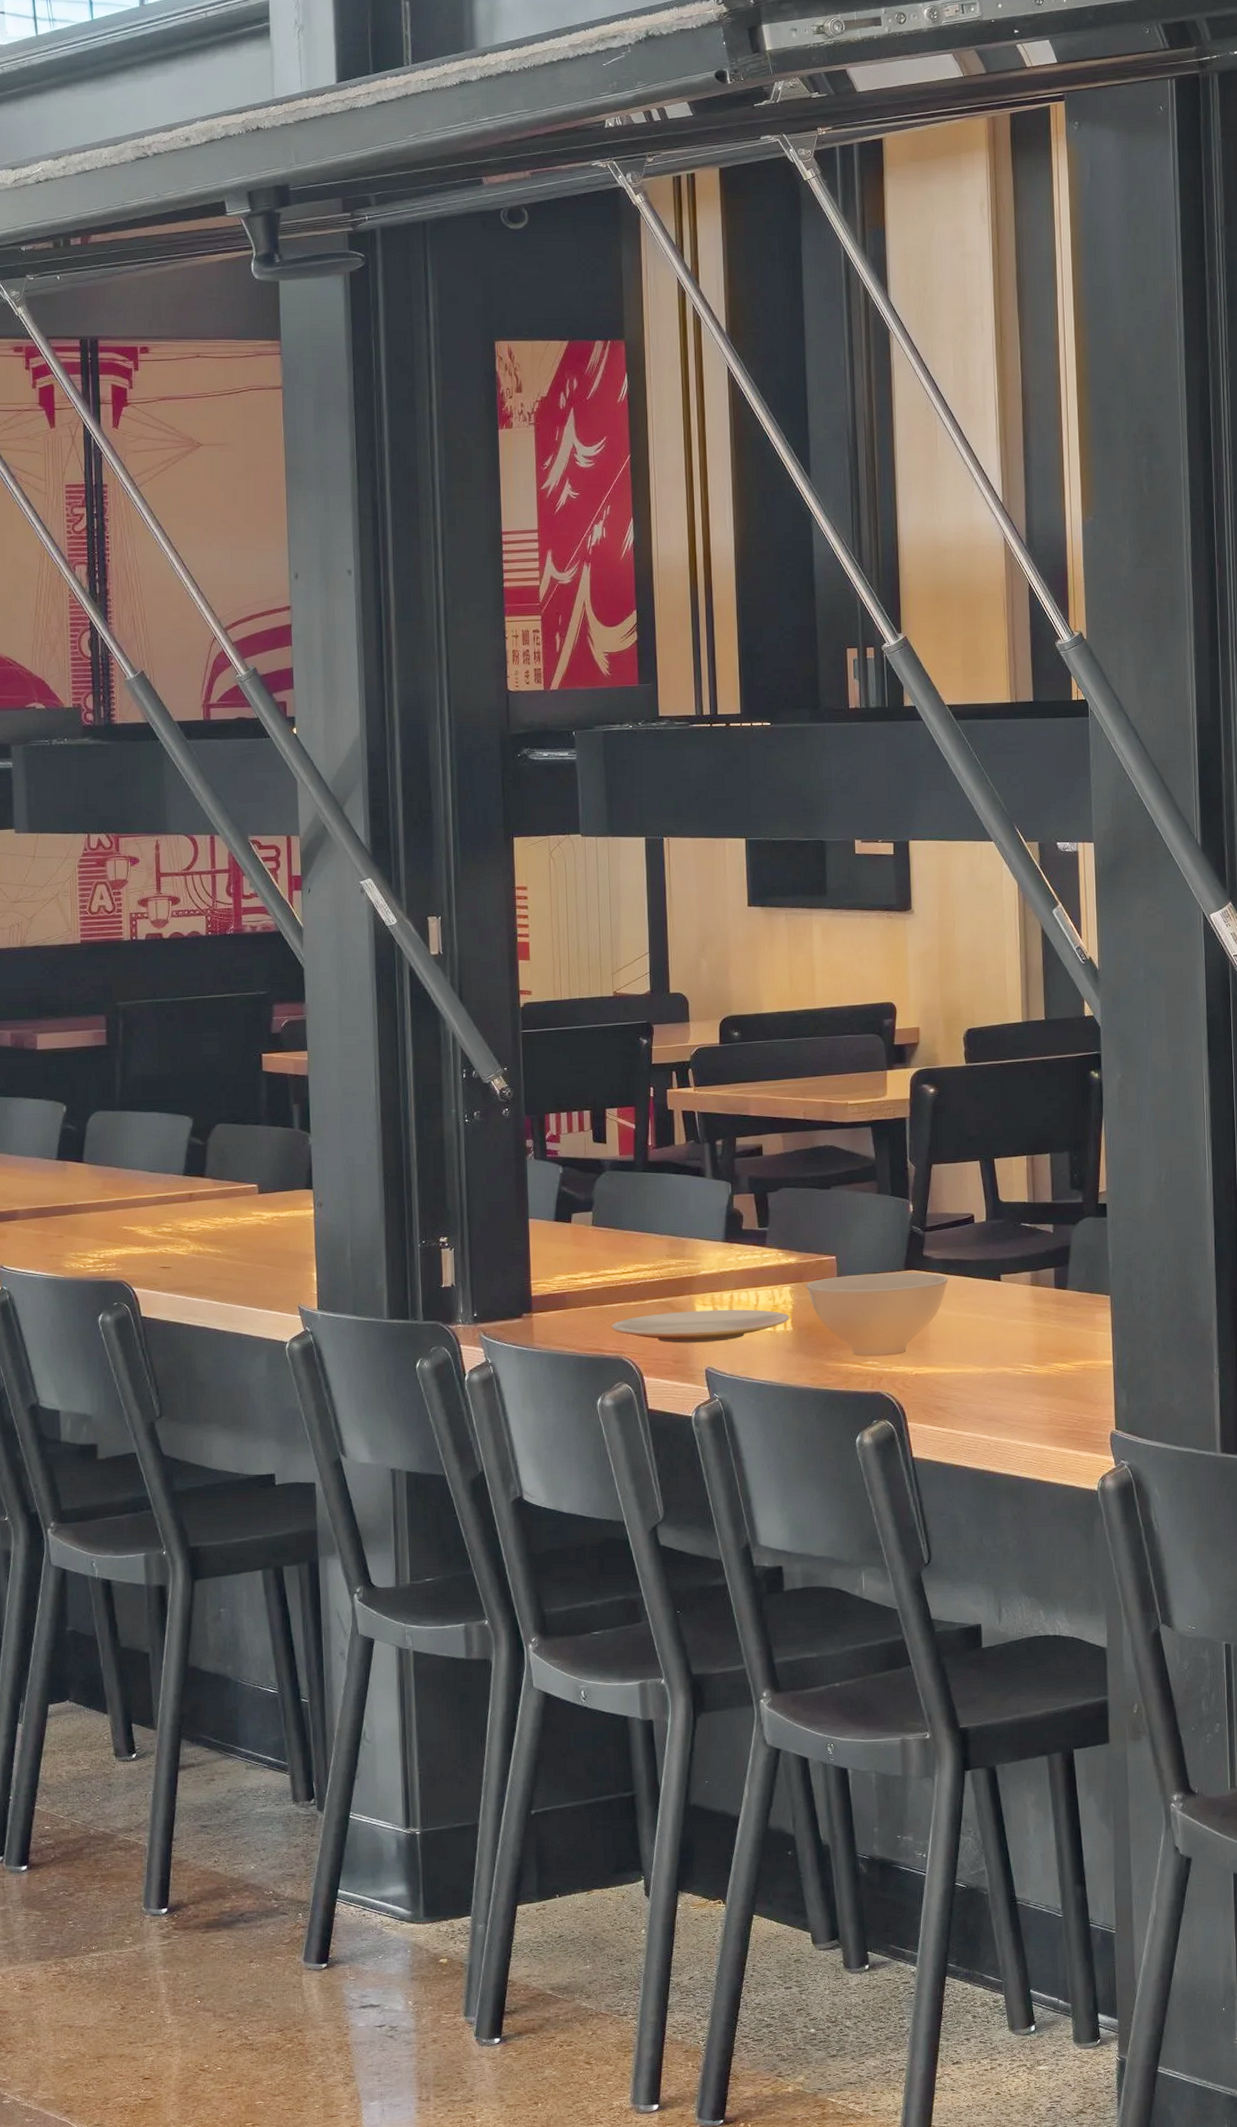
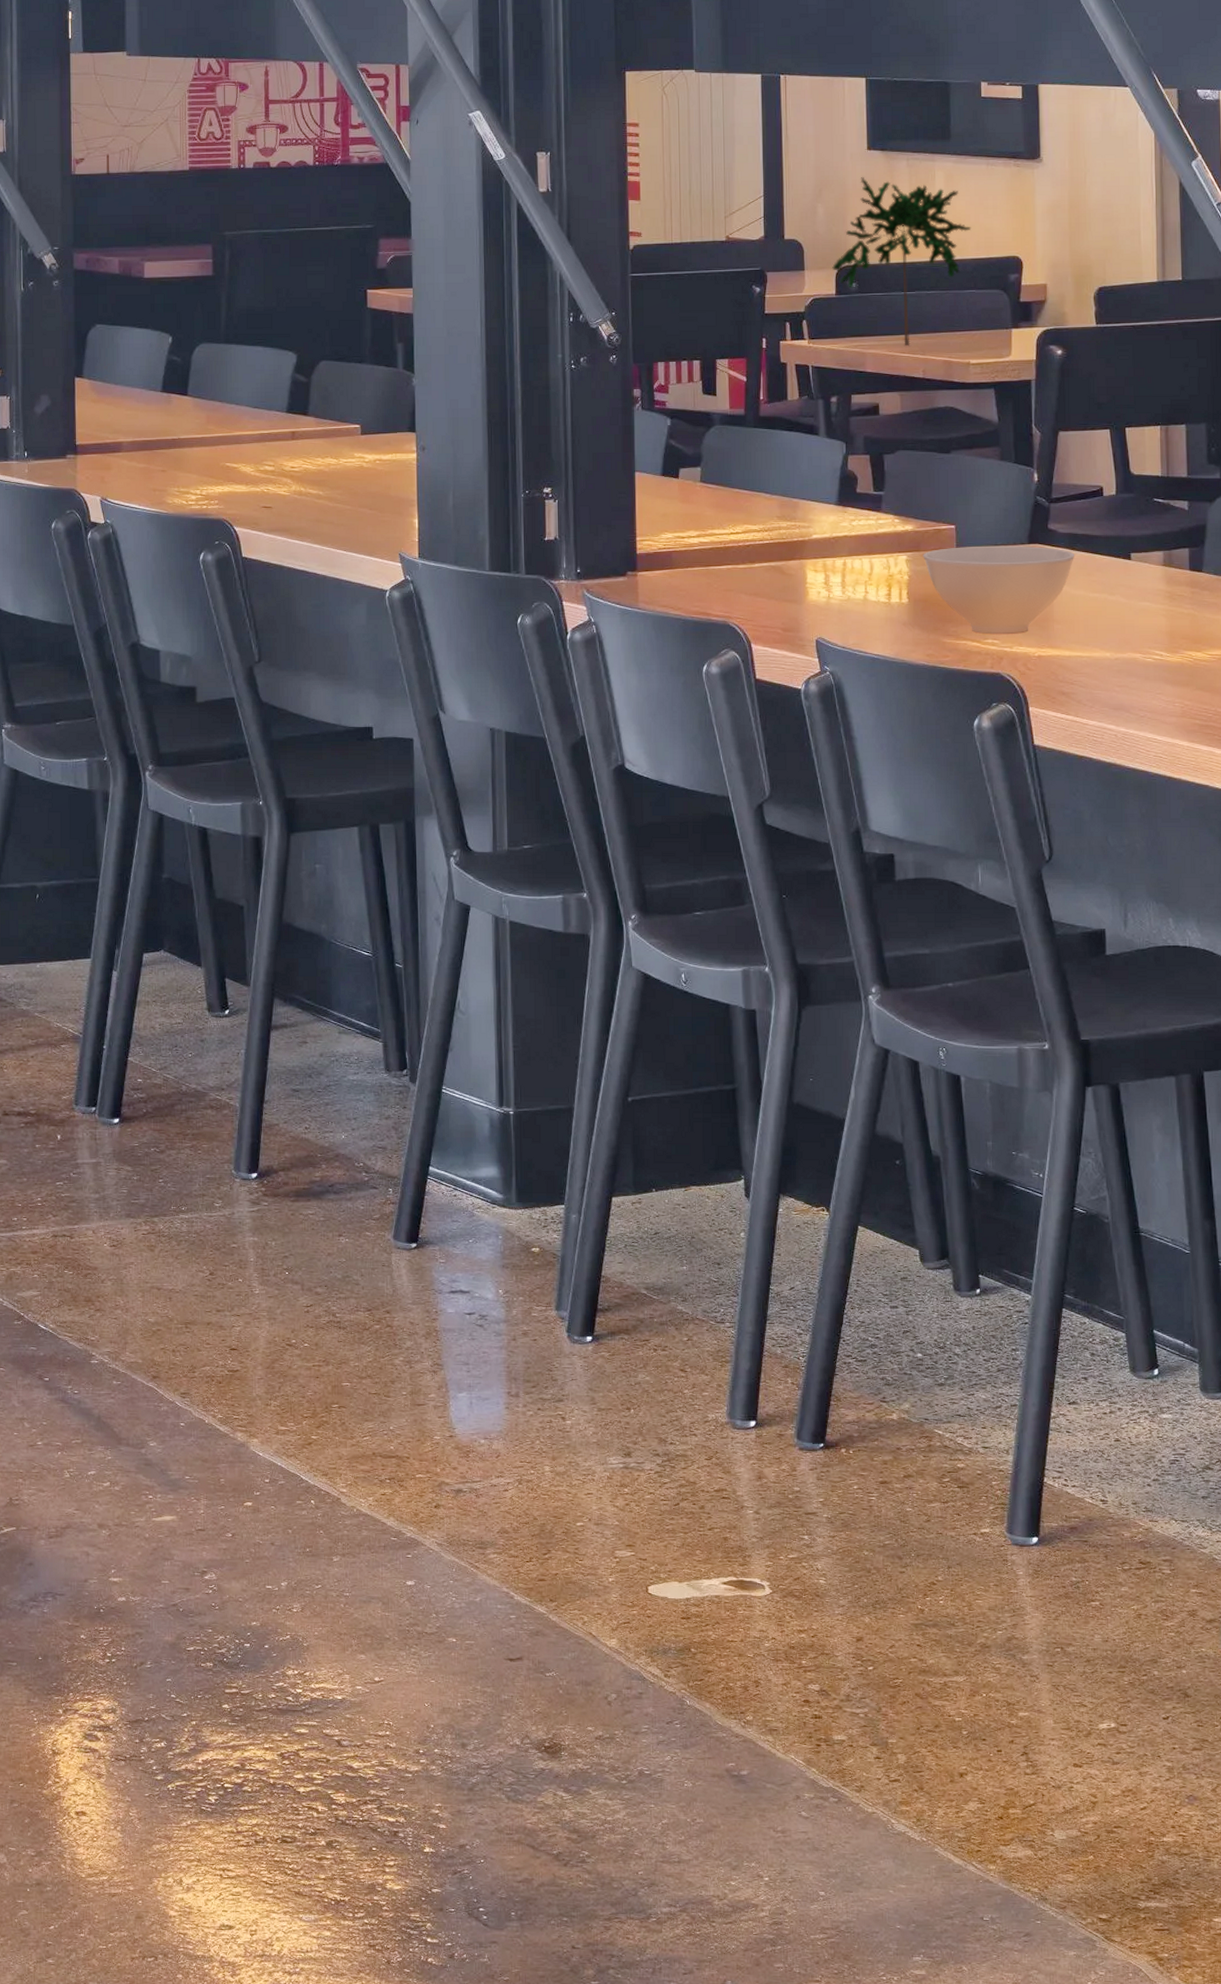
plate: present [612,1309,790,1344] -> none [719,577,905,611]
plant: none [716,931,848,1089] -> present [832,176,972,345]

